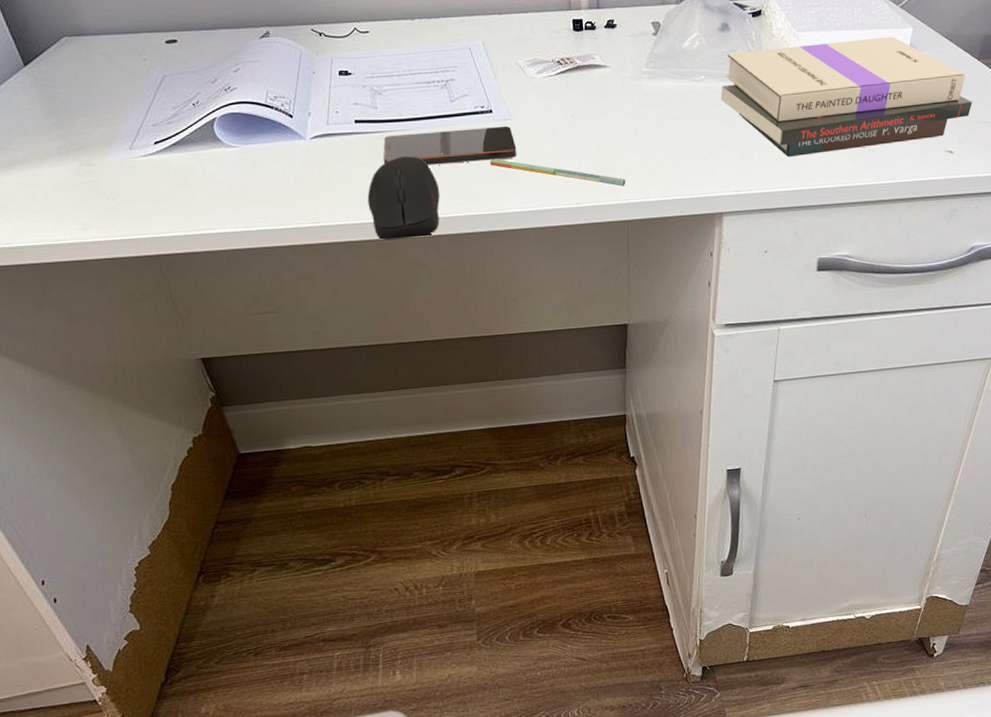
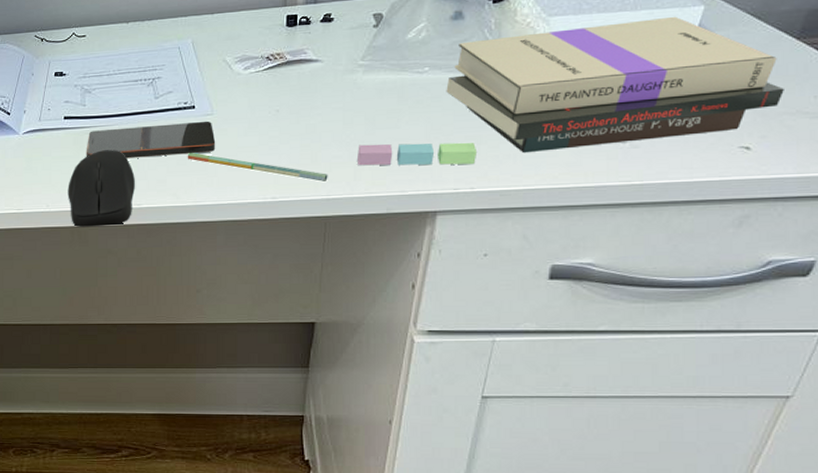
sticky notes: none [650,147,752,171] -> present [358,142,478,166]

